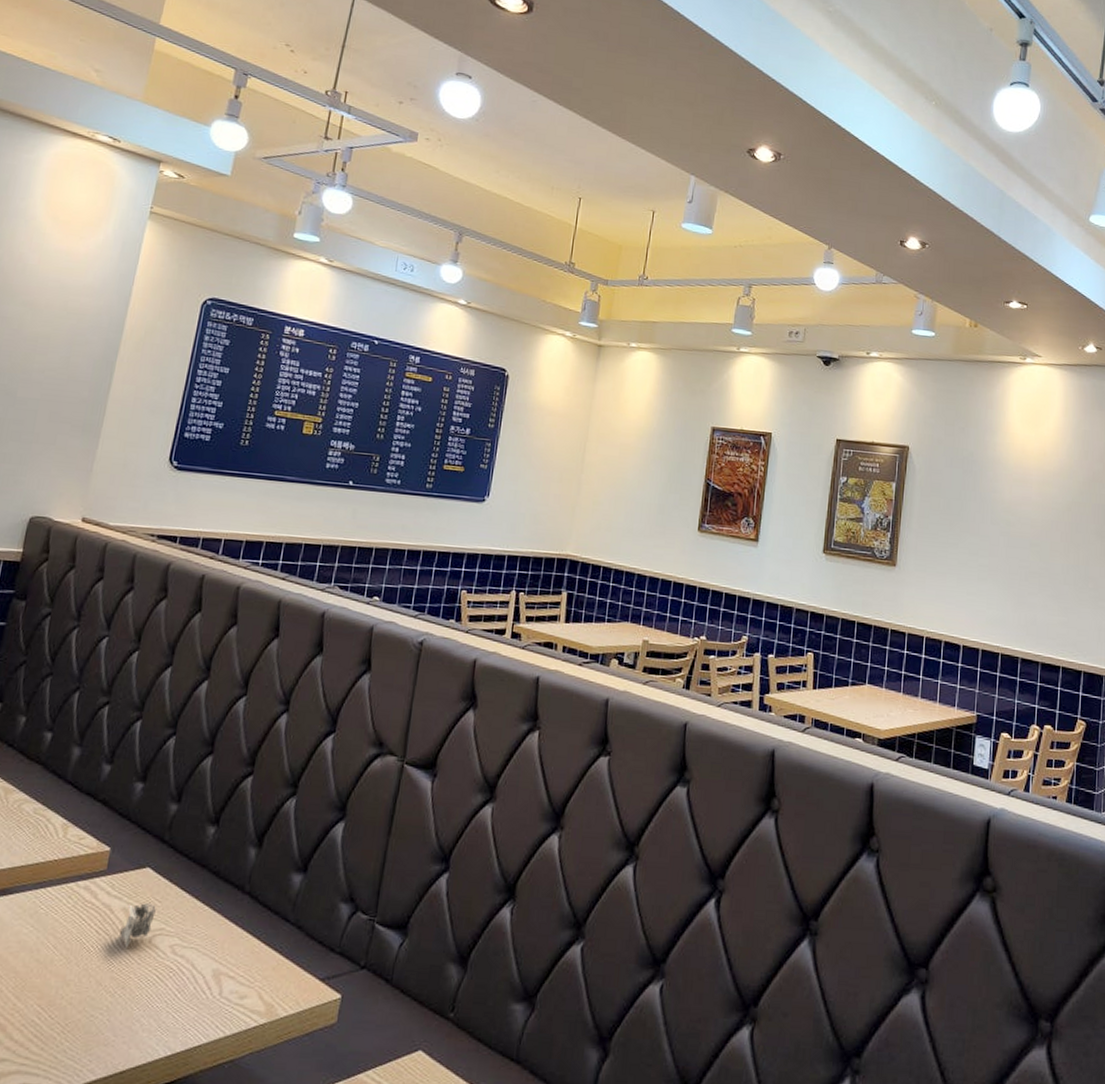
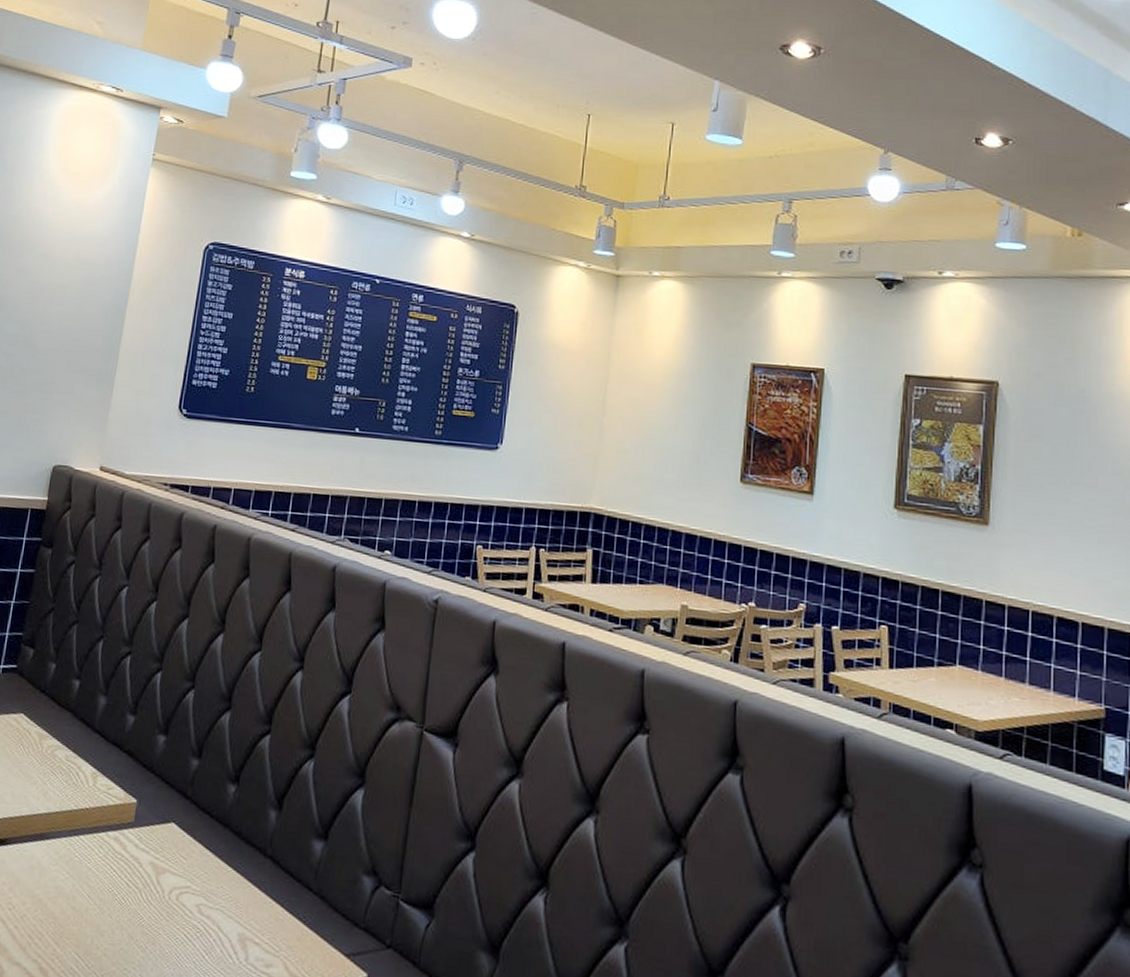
napkin holder: present [120,902,156,948] -> none [148,857,182,903]

